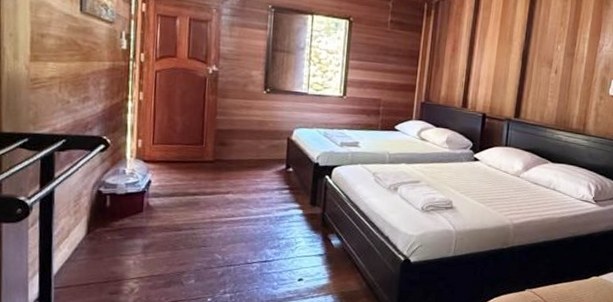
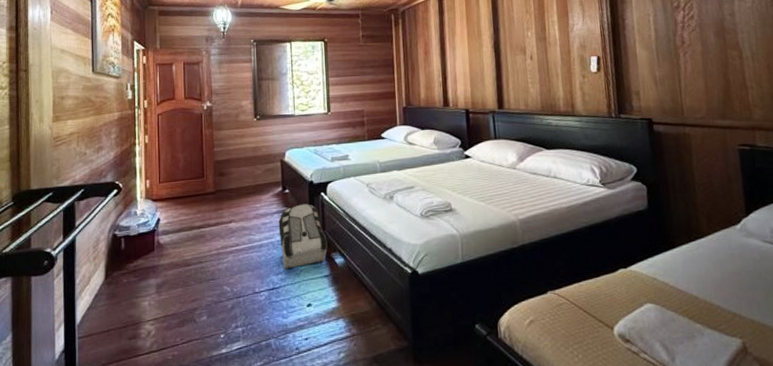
backpack: none [277,183,326,245] -> present [278,203,328,270]

